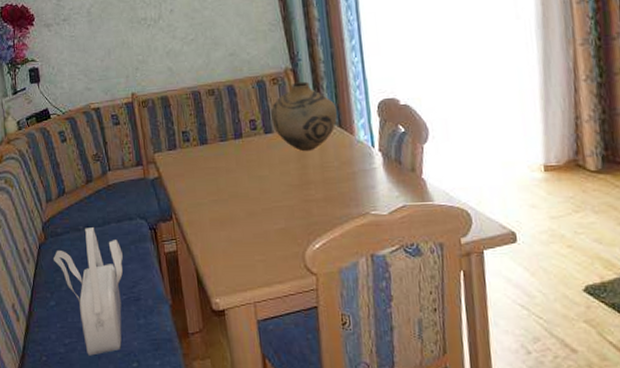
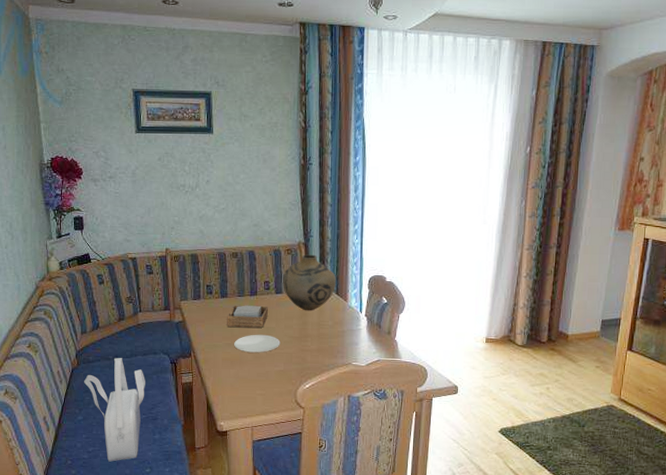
napkin holder: none [209,149,258,179] -> present [227,305,268,328]
plate: none [221,185,278,209] -> present [234,334,281,353]

